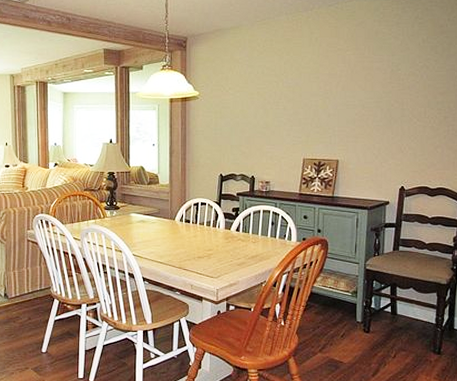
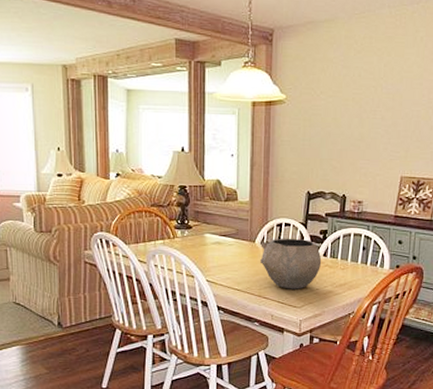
bowl: none [180,215,235,261] -> present [260,238,322,289]

